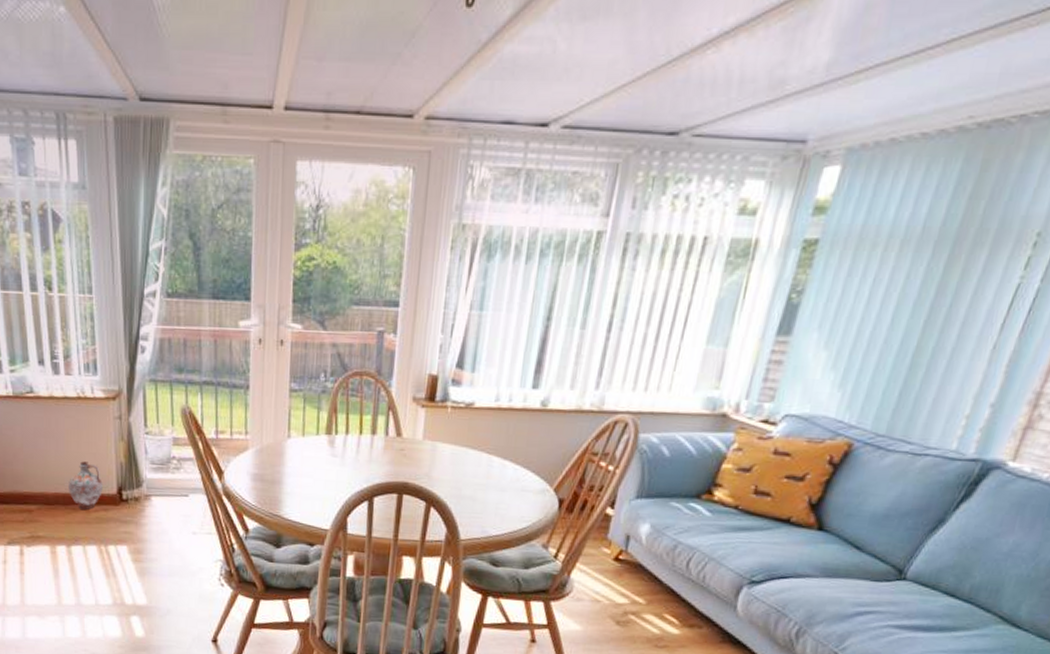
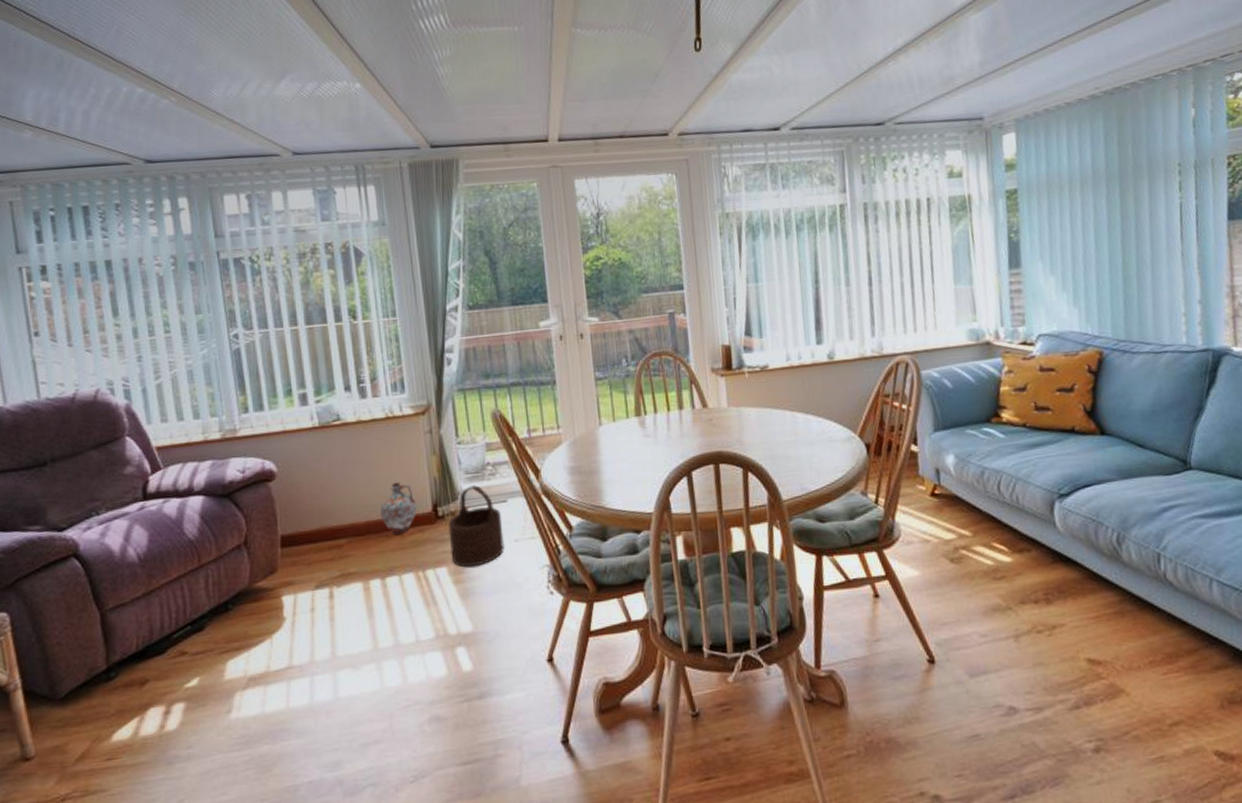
wooden bucket: none [131,476,183,550] -> present [448,485,504,568]

